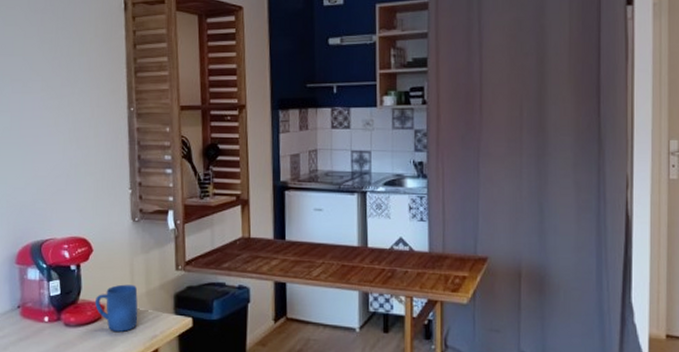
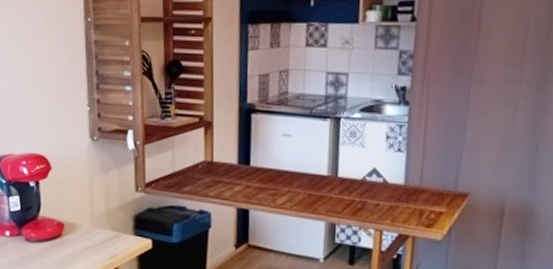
mug: present [95,284,138,332] -> none [55,203,98,250]

